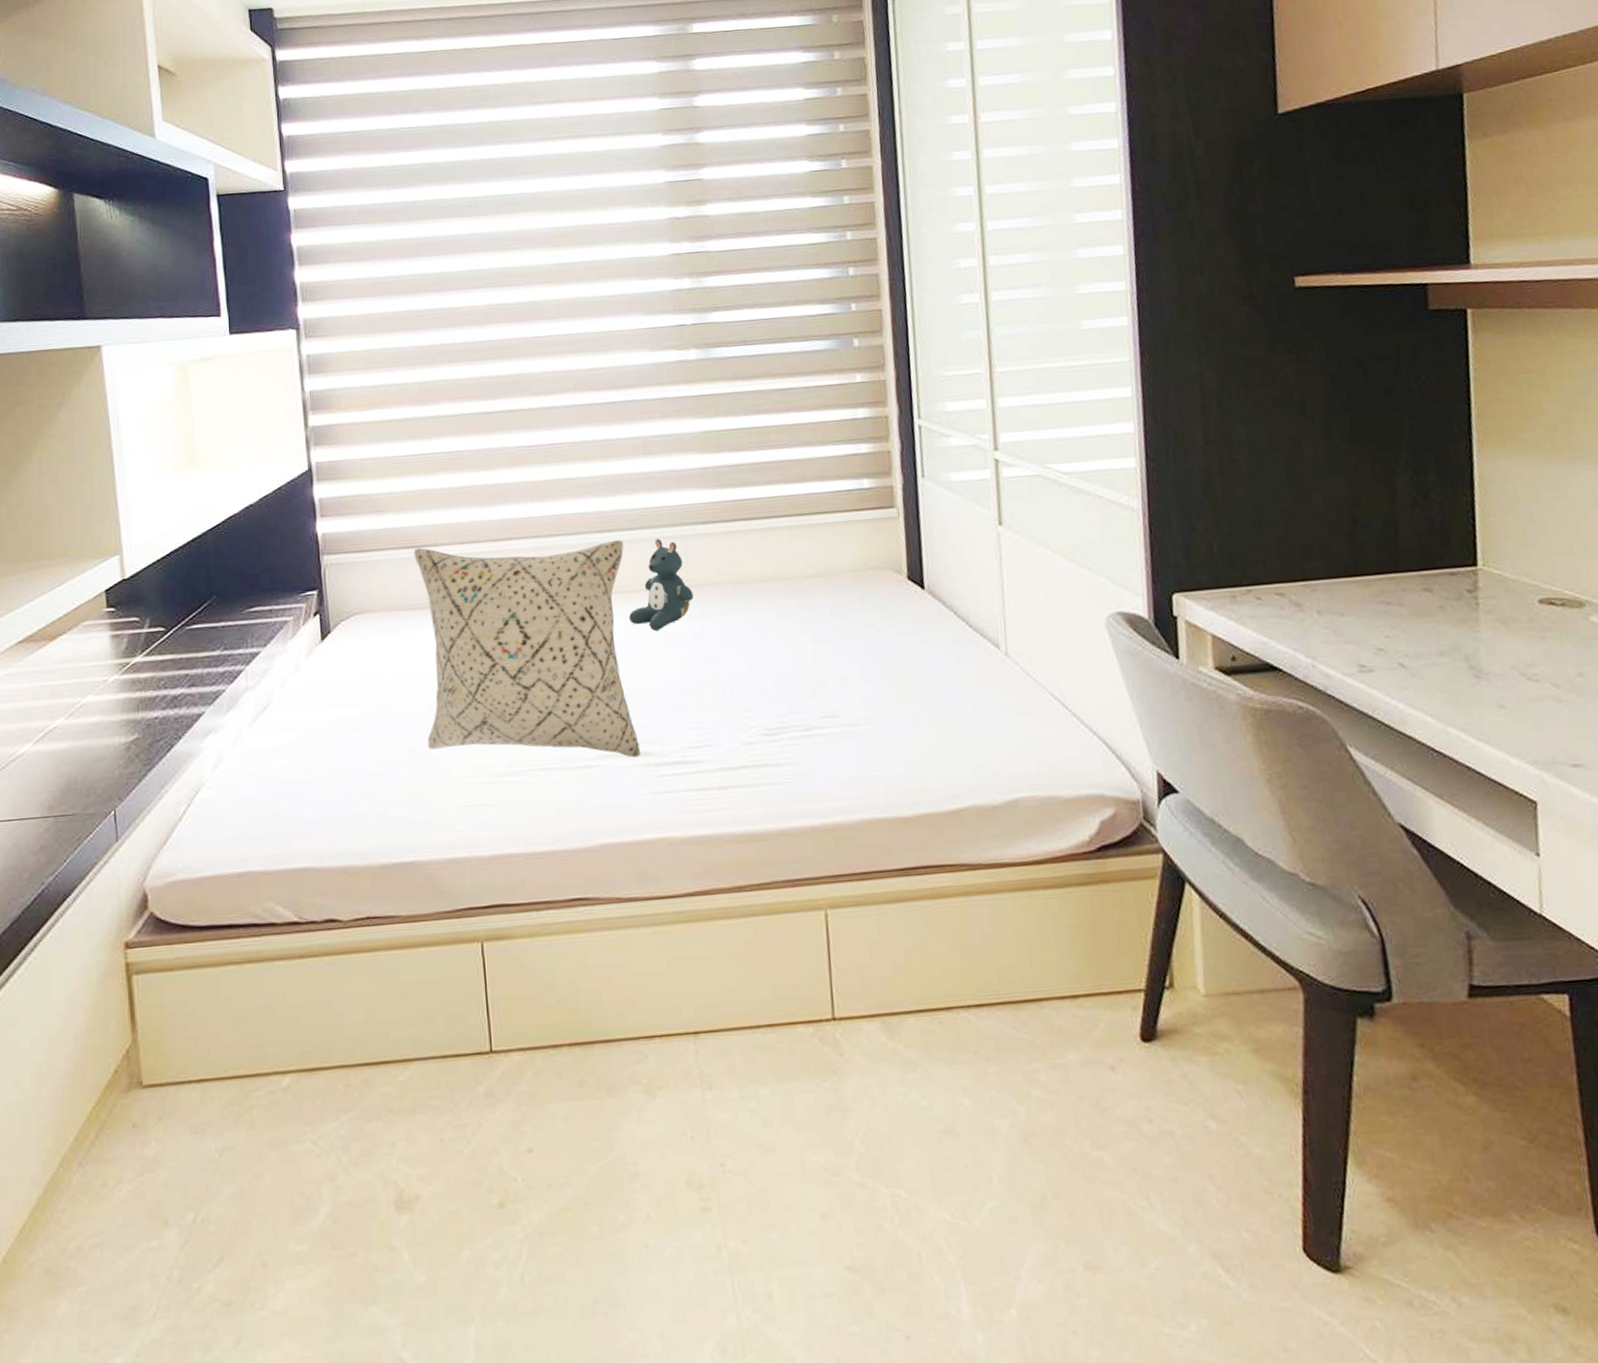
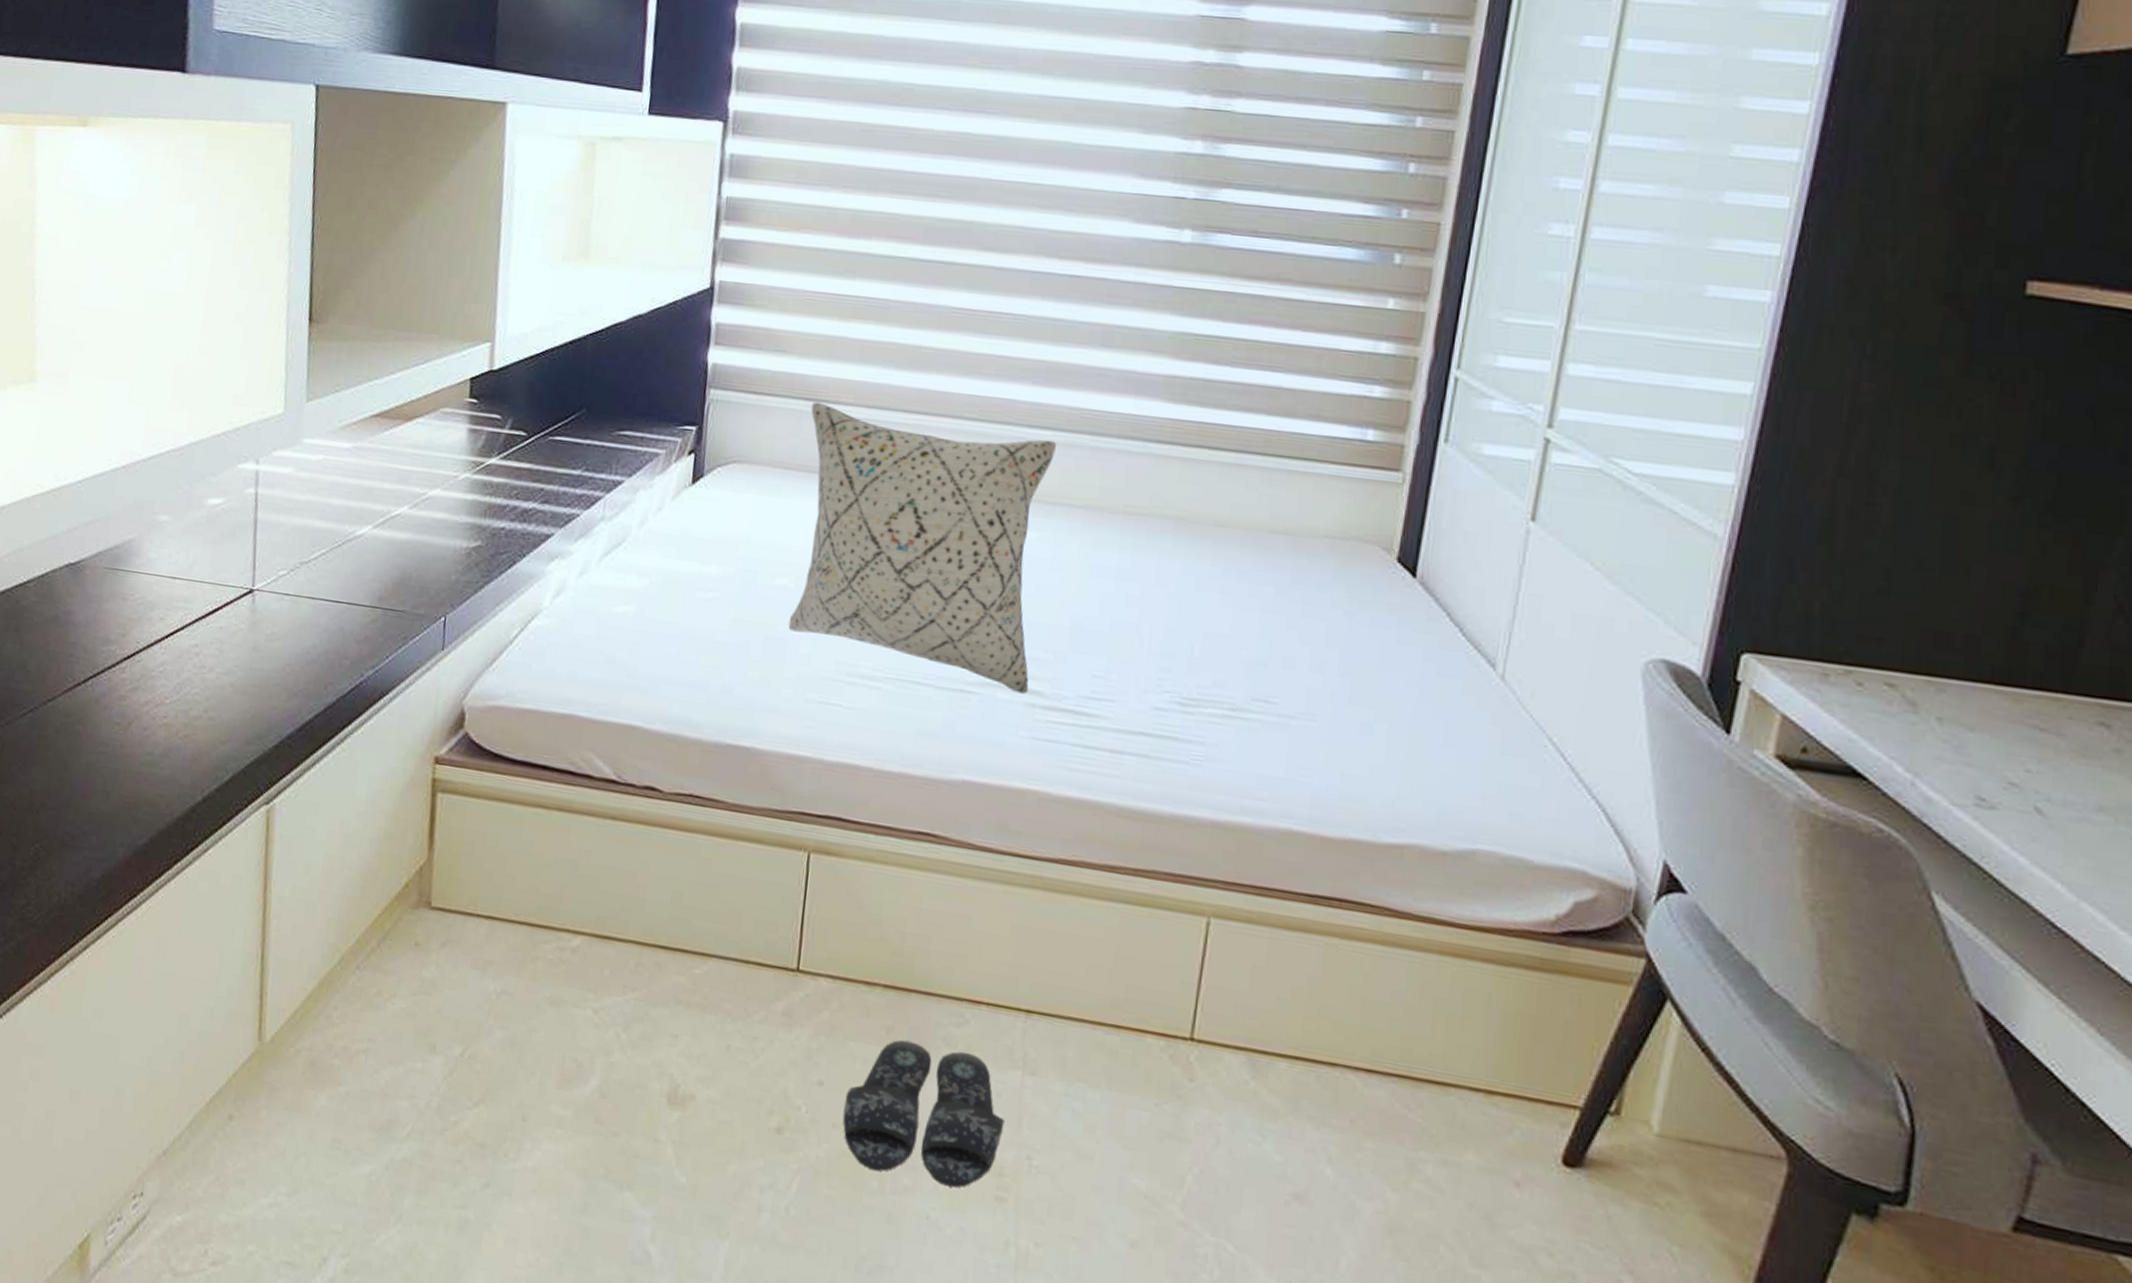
slippers: none [554,1085,696,1216] -> present [842,1040,1005,1188]
stuffed animal: present [629,539,694,631] -> none [1045,449,1128,556]

